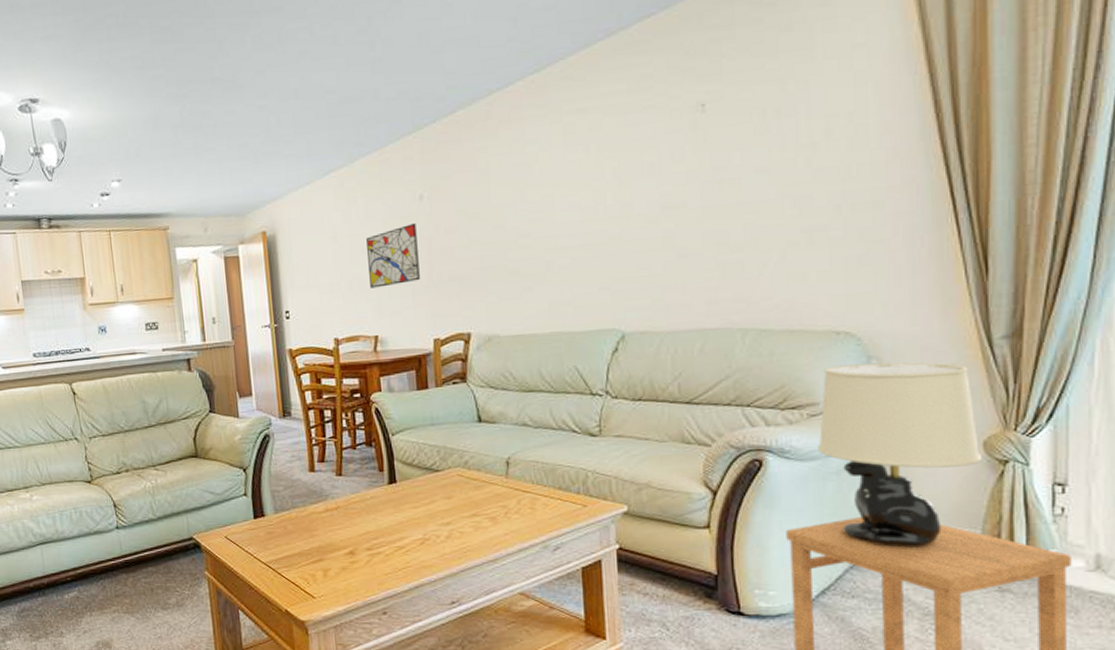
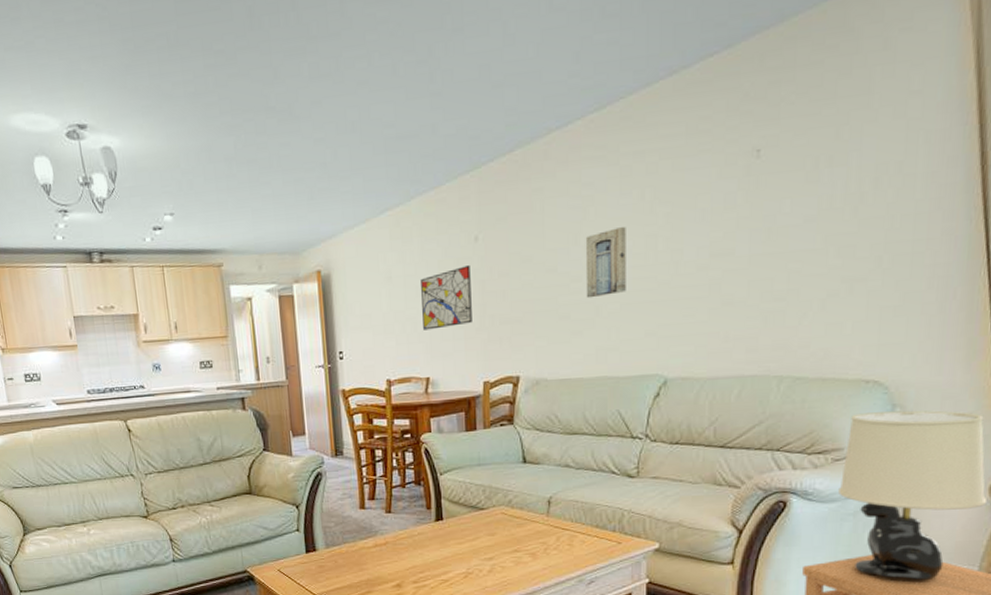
wall art: none [532,181,576,254] -> present [585,226,626,299]

